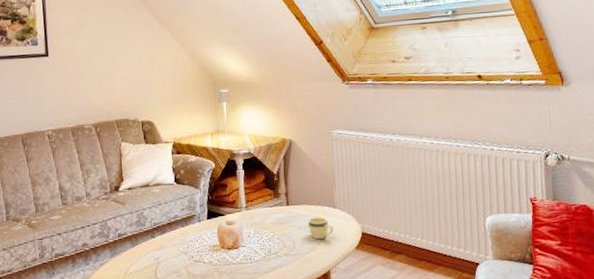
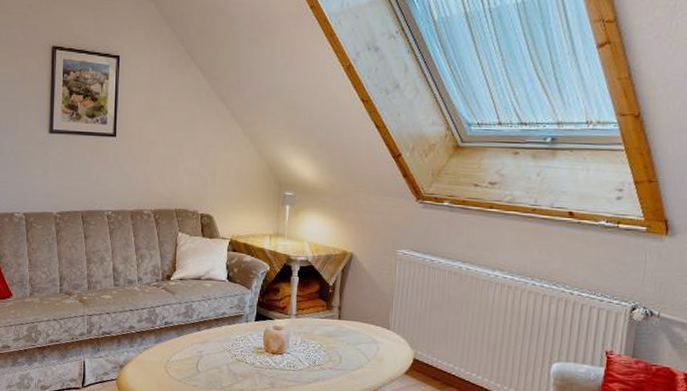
mug: present [308,217,334,240] -> none [358,335,385,359]

